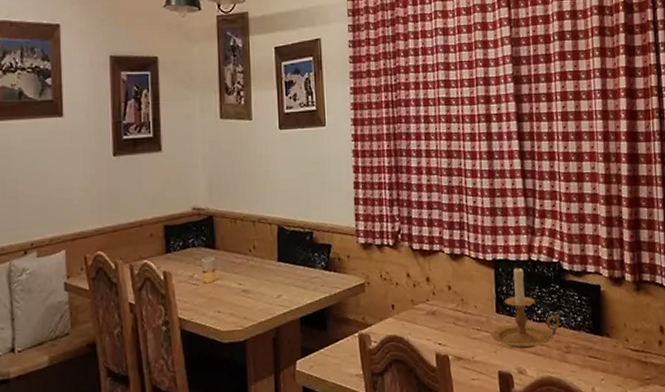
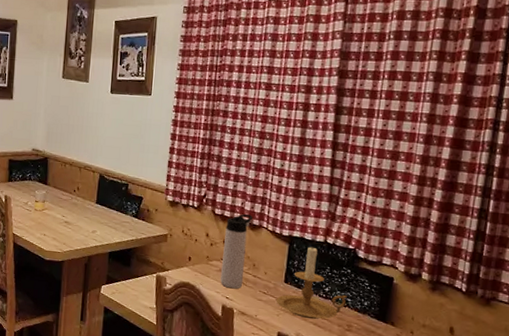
thermos bottle: none [426,243,454,333] -> present [220,213,253,289]

